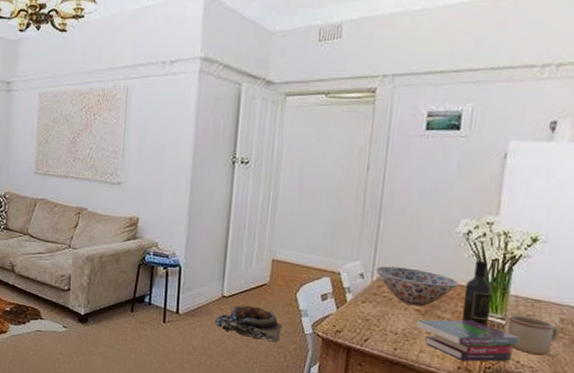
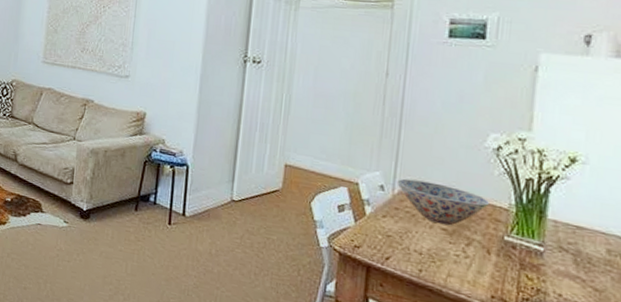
dog bed: present [214,305,282,342] -> none [223,211,296,254]
books: present [416,319,519,361] -> none [442,240,560,294]
wine bottle: present [462,261,493,326] -> none [494,179,528,252]
mug: present [508,314,559,356] -> none [547,241,606,290]

